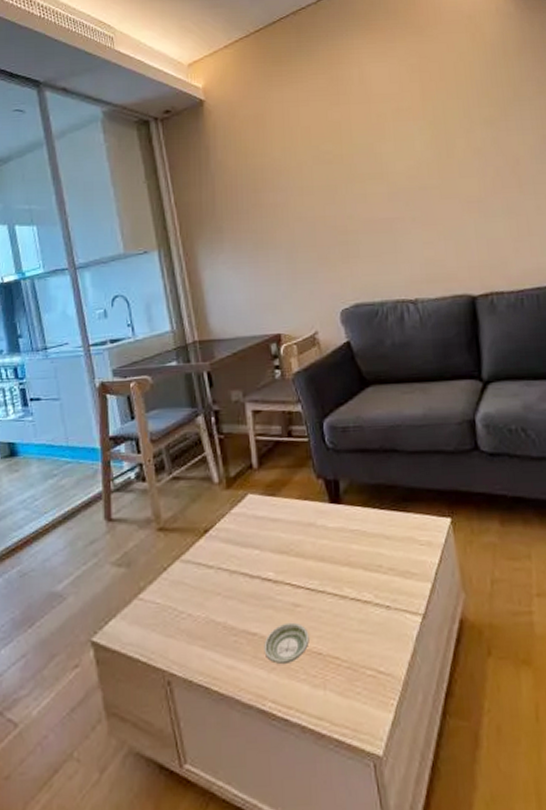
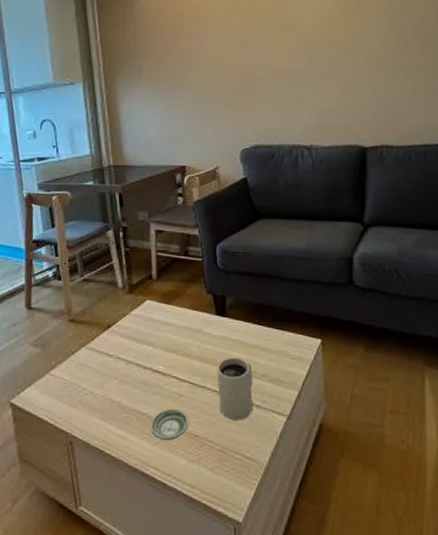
mug: none [336,551,382,628] -> present [217,357,253,421]

